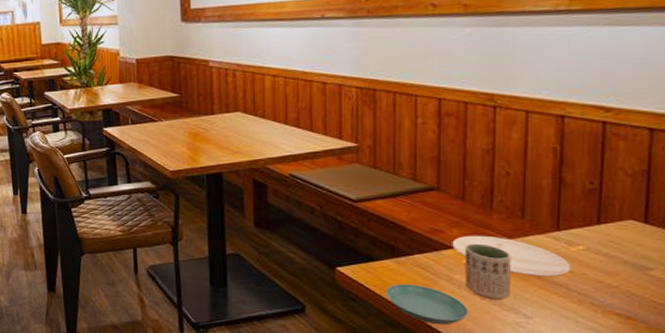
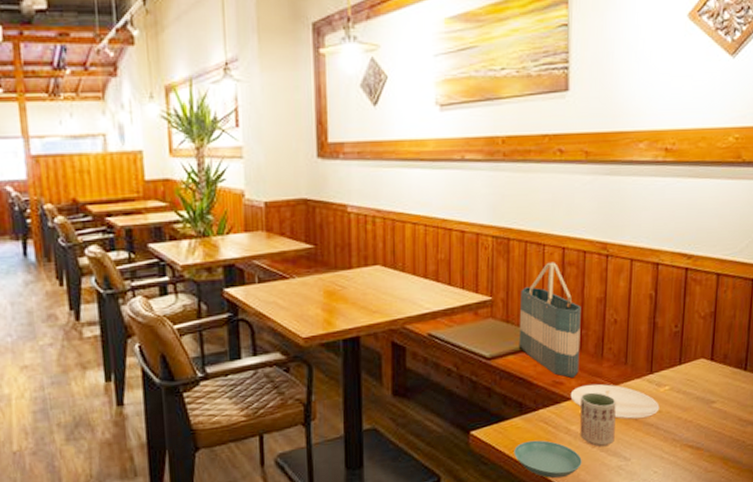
tote bag: none [388,112,463,228] -> present [518,262,581,379]

